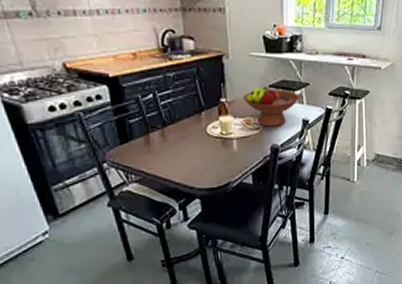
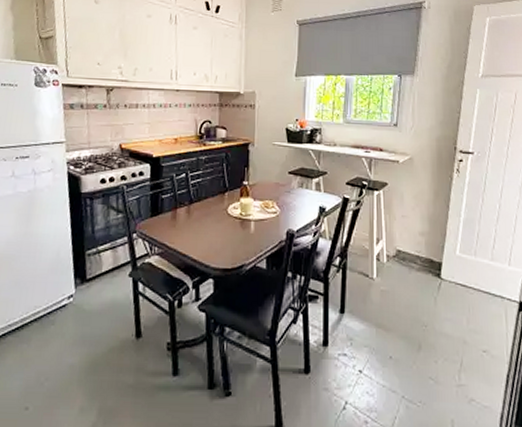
fruit bowl: present [243,87,299,127] -> none [264,173,317,212]

